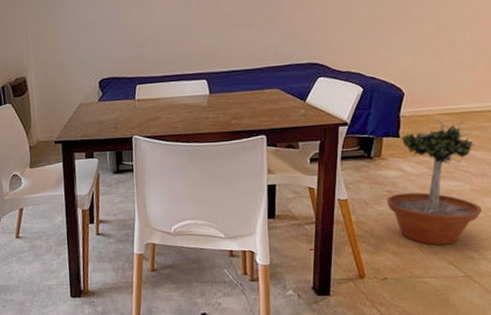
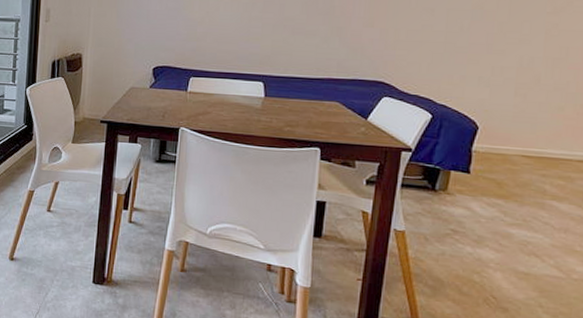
potted tree: present [386,114,483,246] -> none [449,159,564,304]

